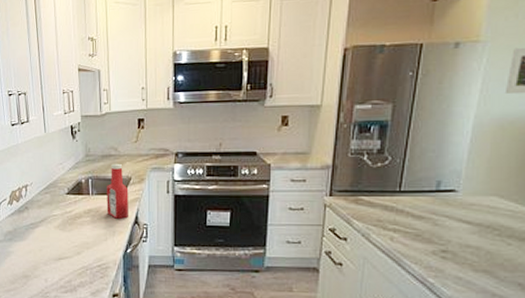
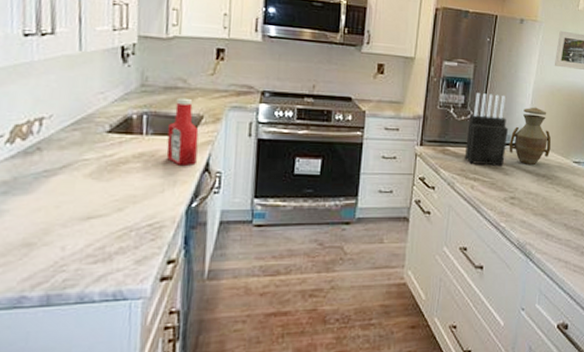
knife block: none [381,135,439,216] -> present [464,93,509,166]
vase: none [439,146,499,213] -> present [509,107,551,164]

